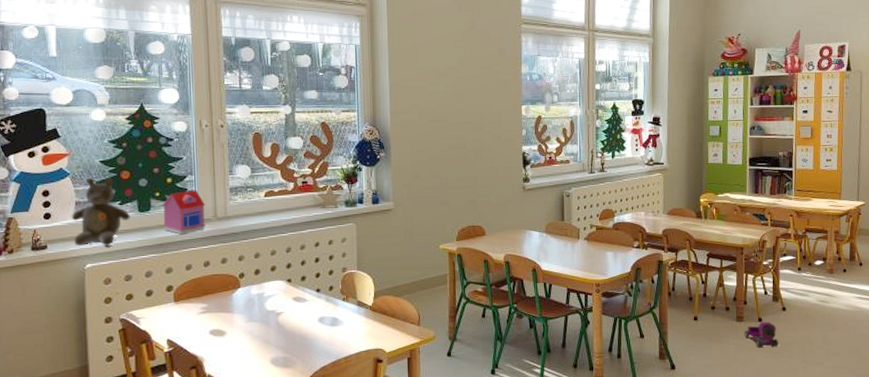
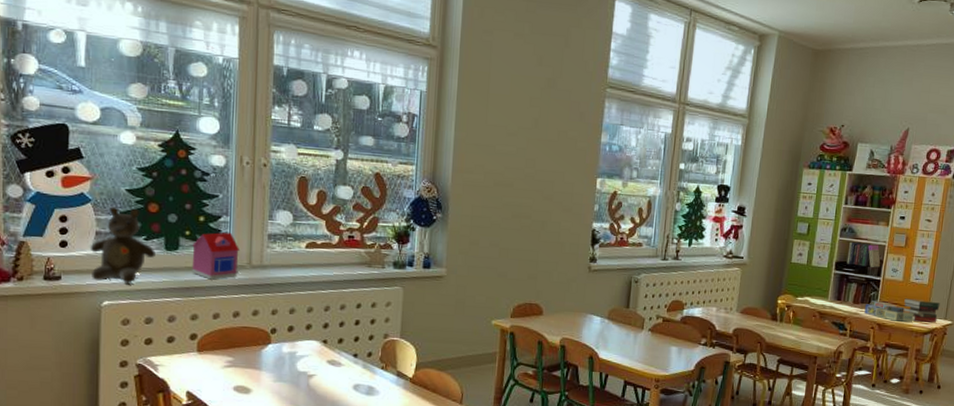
books: none [759,138,791,161] -> present [846,241,881,268]
board game: none [781,190,828,207] -> present [864,300,914,322]
books: none [817,184,851,205] -> present [903,298,940,323]

